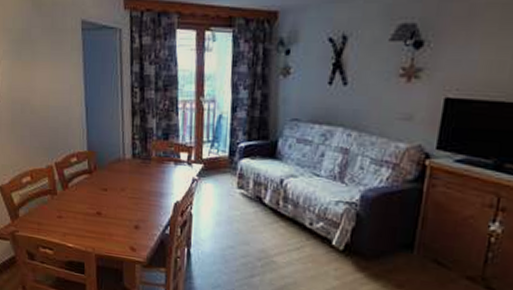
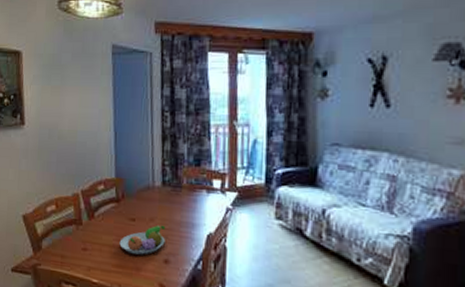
fruit bowl: none [92,194,136,222] -> present [119,225,166,255]

